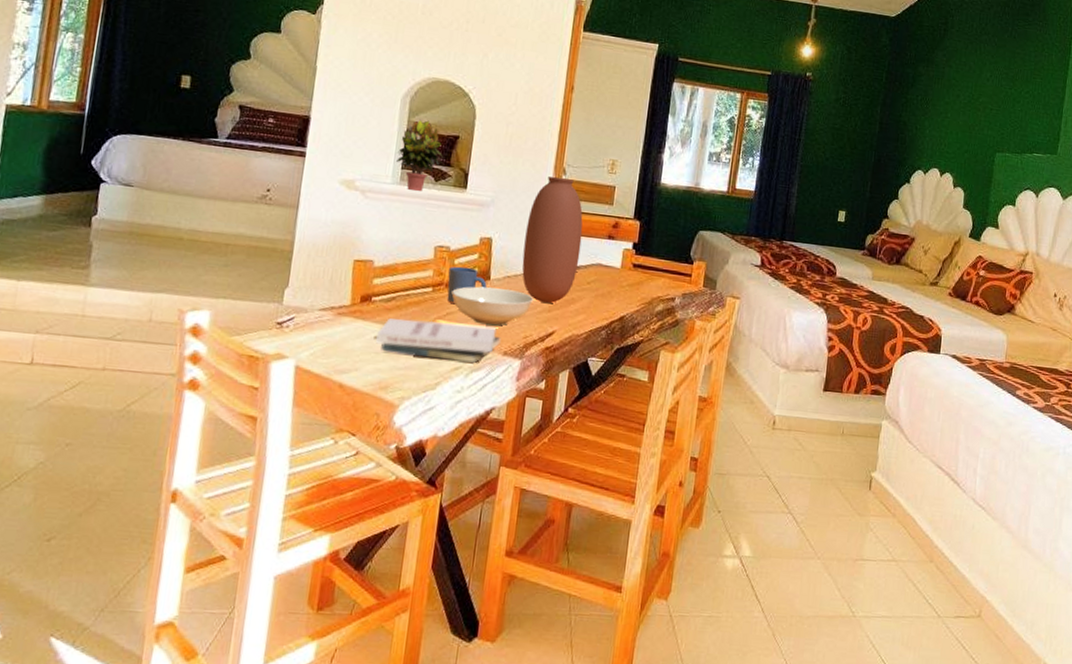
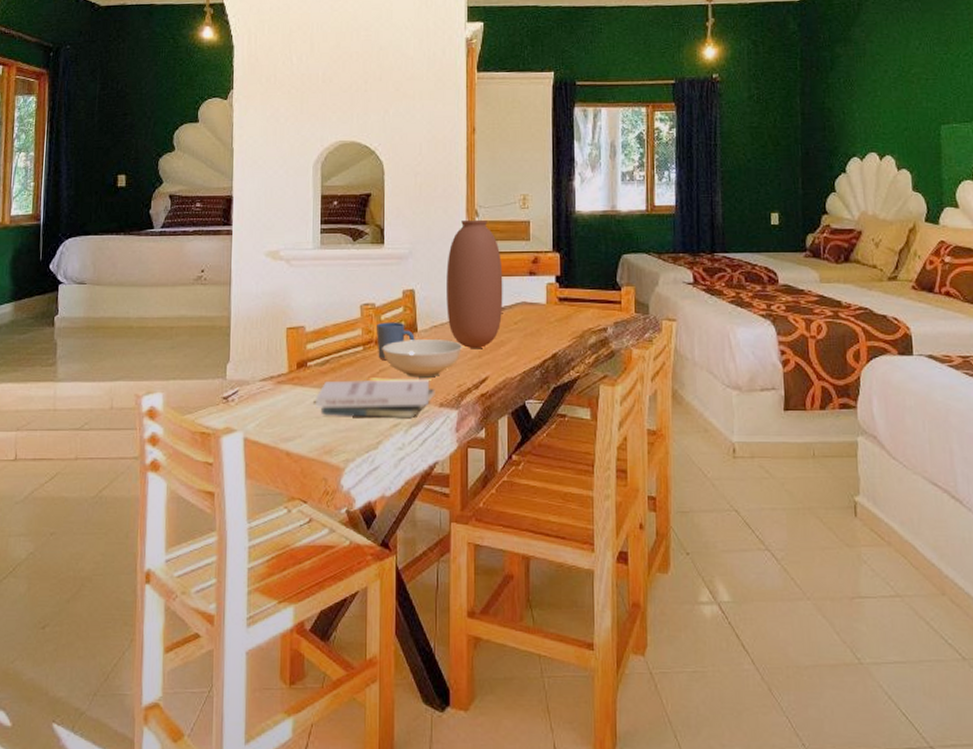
potted plant: present [396,119,443,192] -> none [315,183,358,254]

